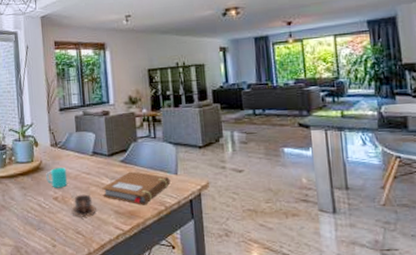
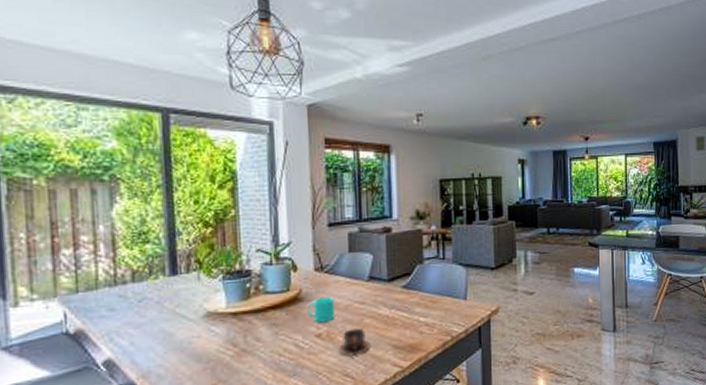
notebook: present [102,171,171,205] -> none [378,298,459,337]

